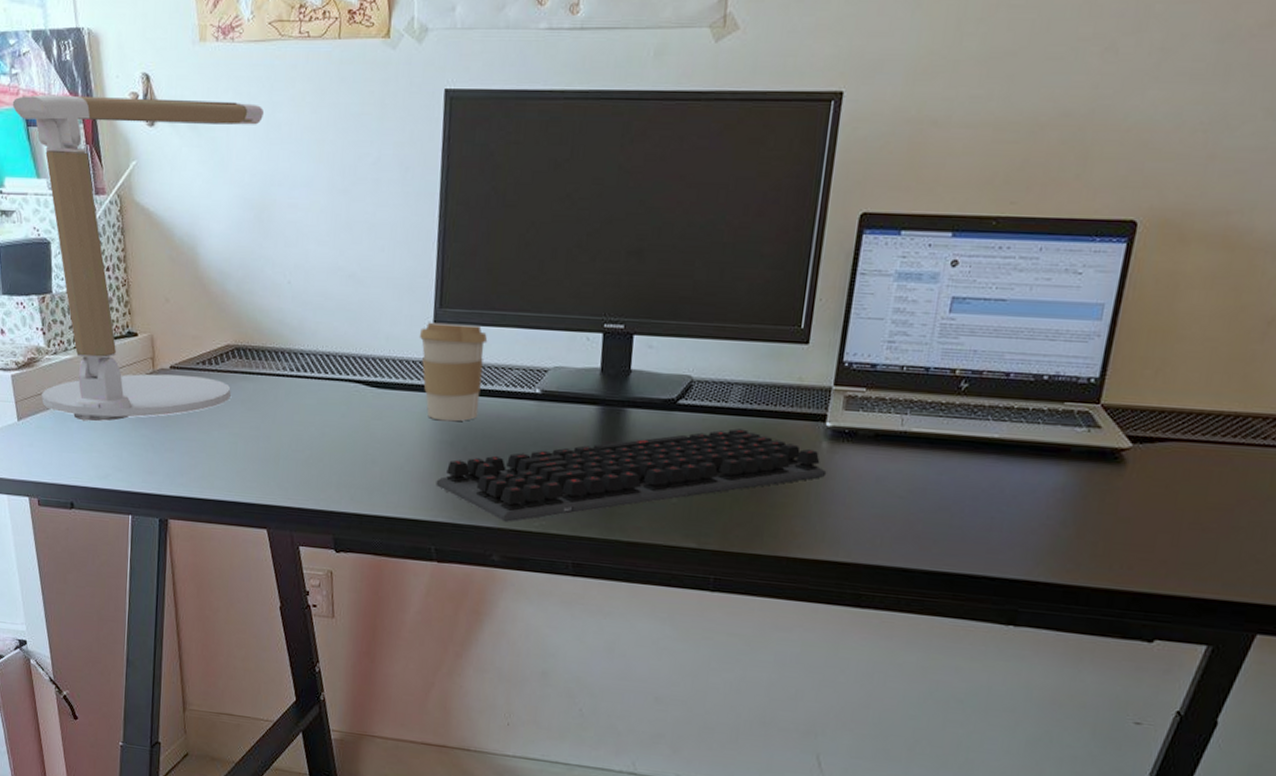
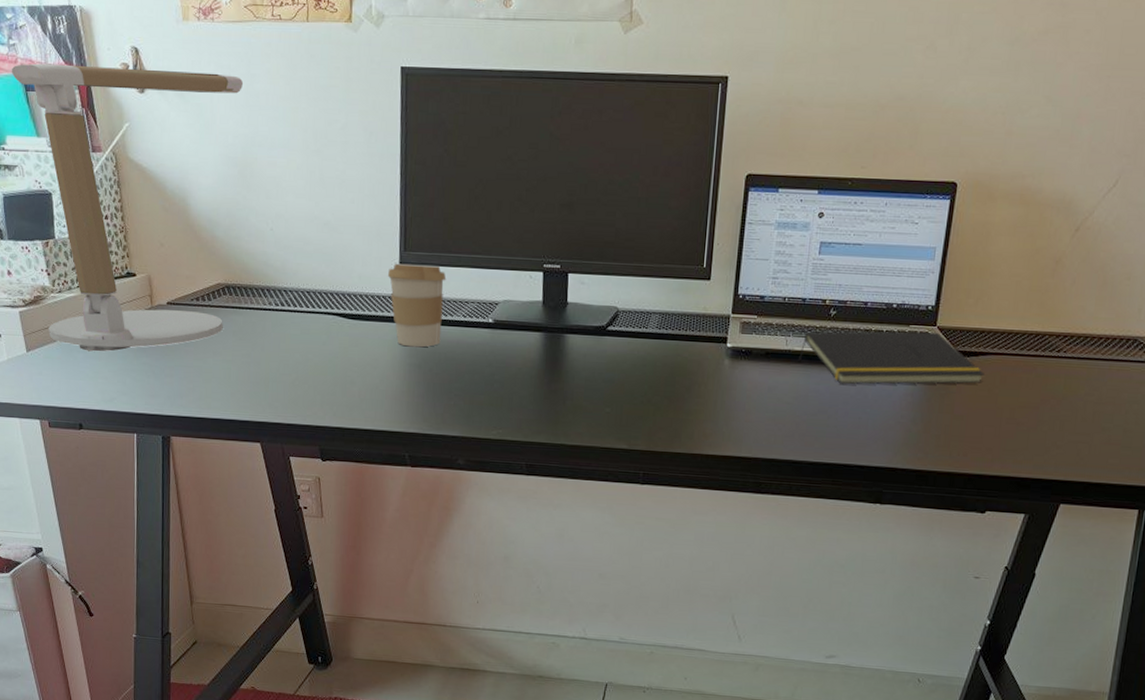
computer keyboard: present [436,428,827,522] -> none [407,350,729,431]
notepad: none [917,408,1162,479] -> present [799,331,985,385]

